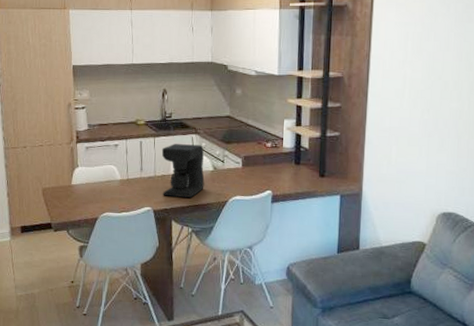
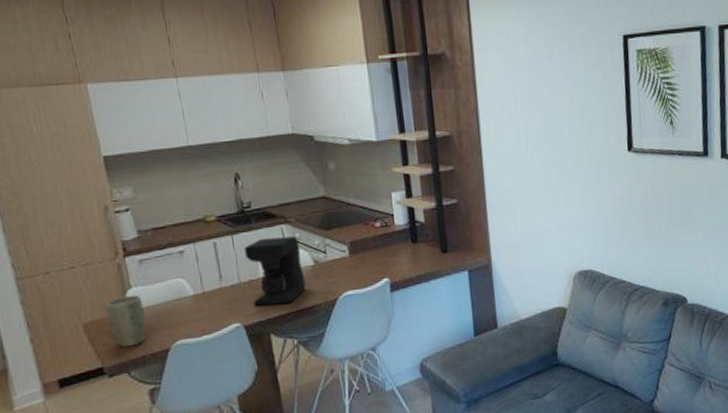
plant pot: none [59,172,85,212] -> present [105,294,146,348]

